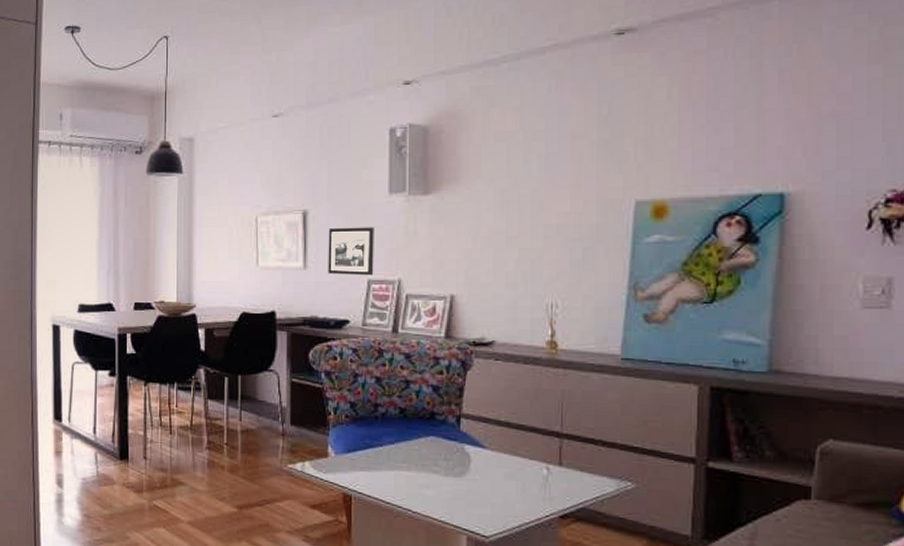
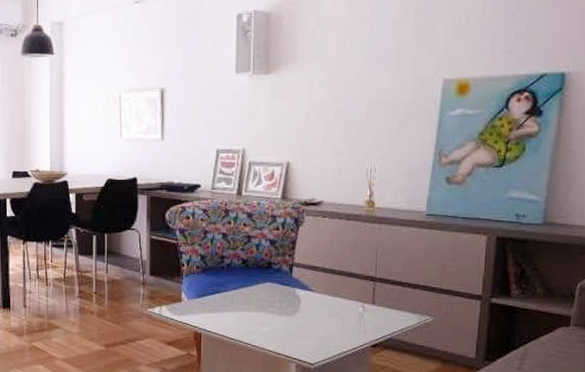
picture frame: present [328,227,374,276] -> none [182,103,223,146]

